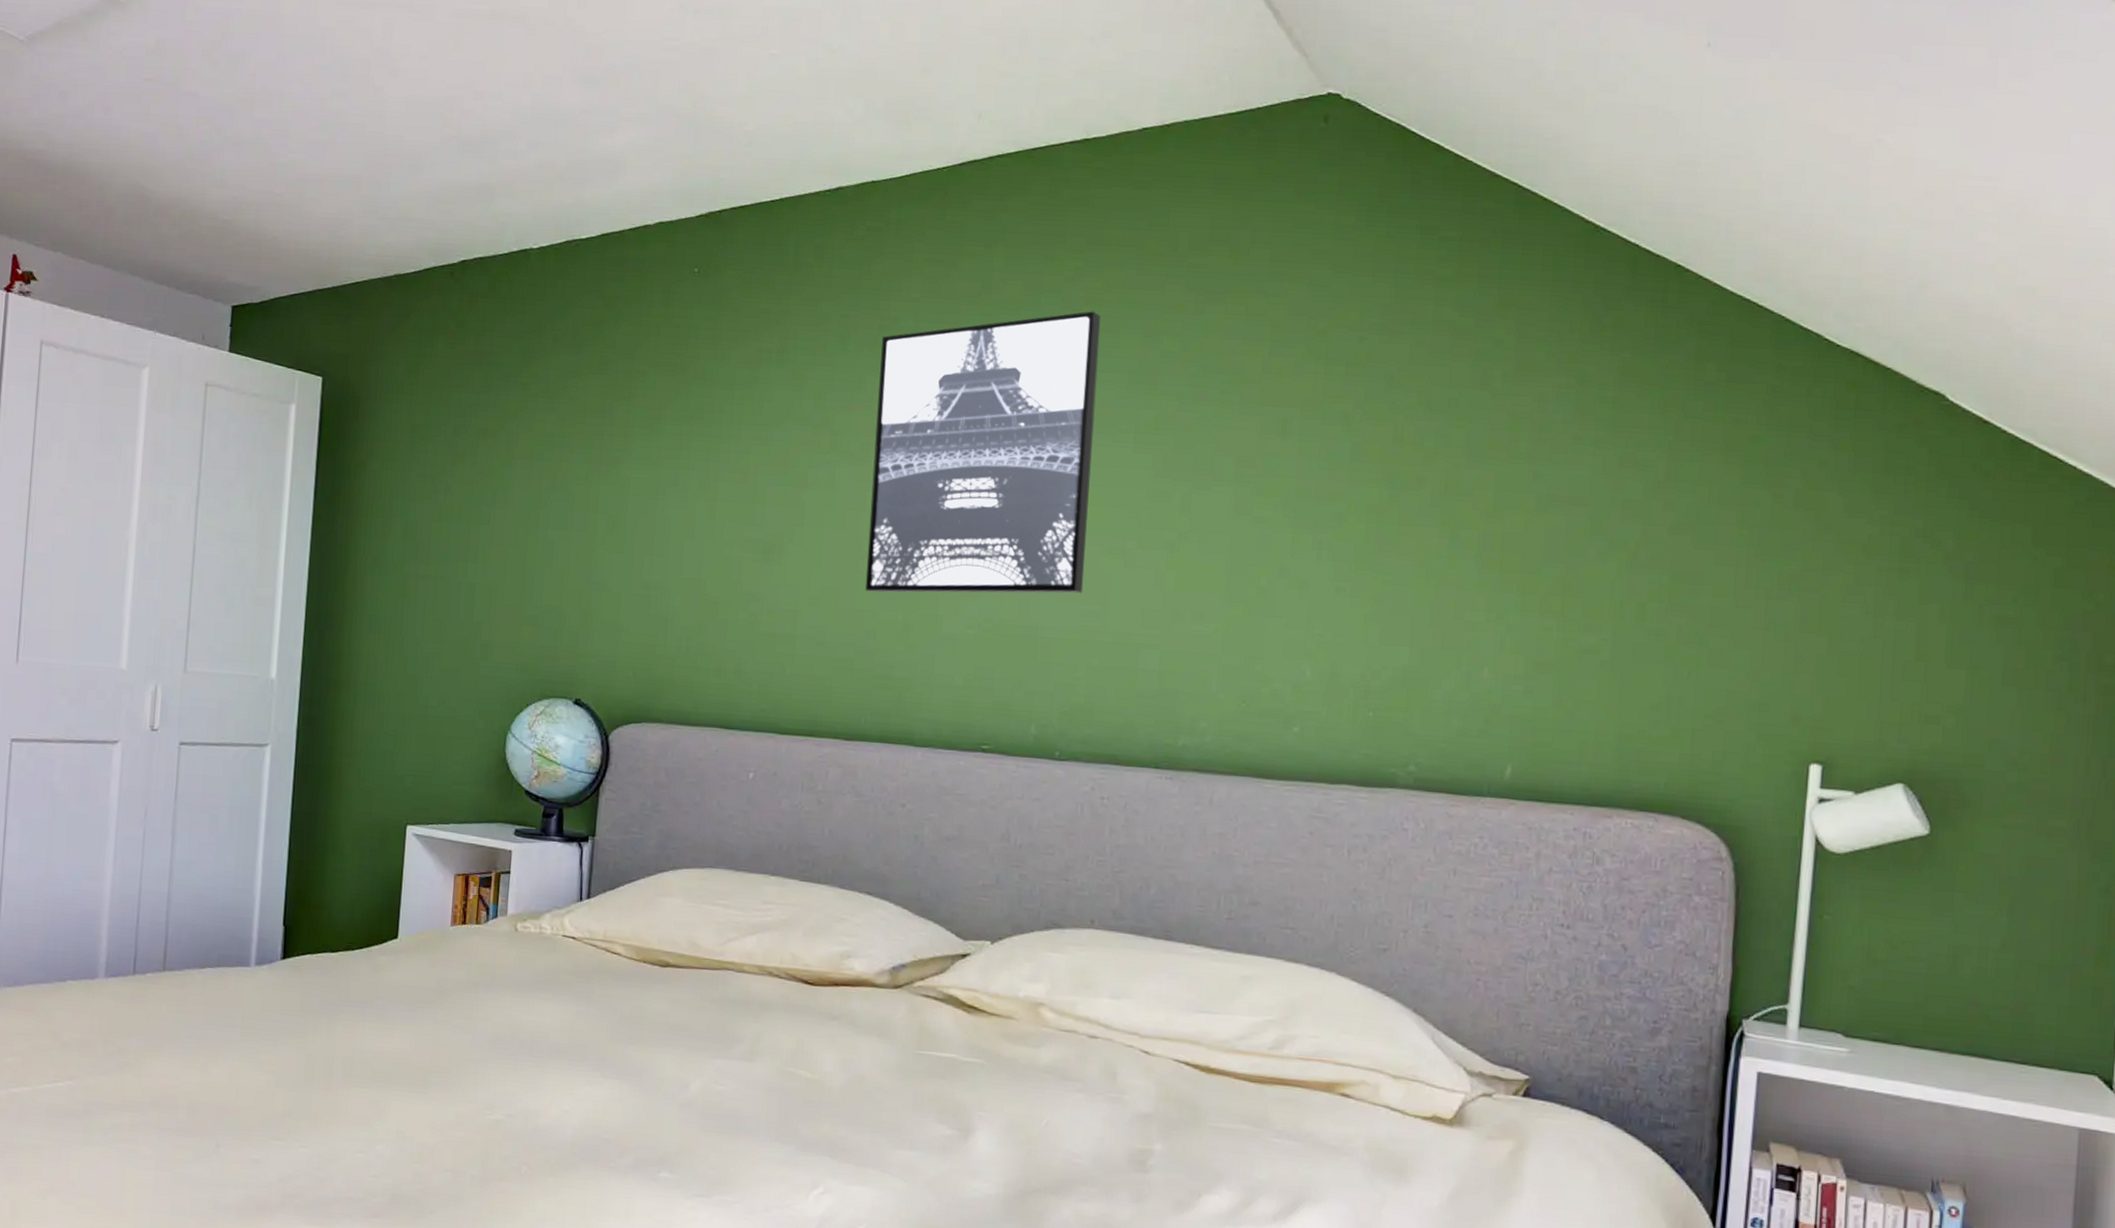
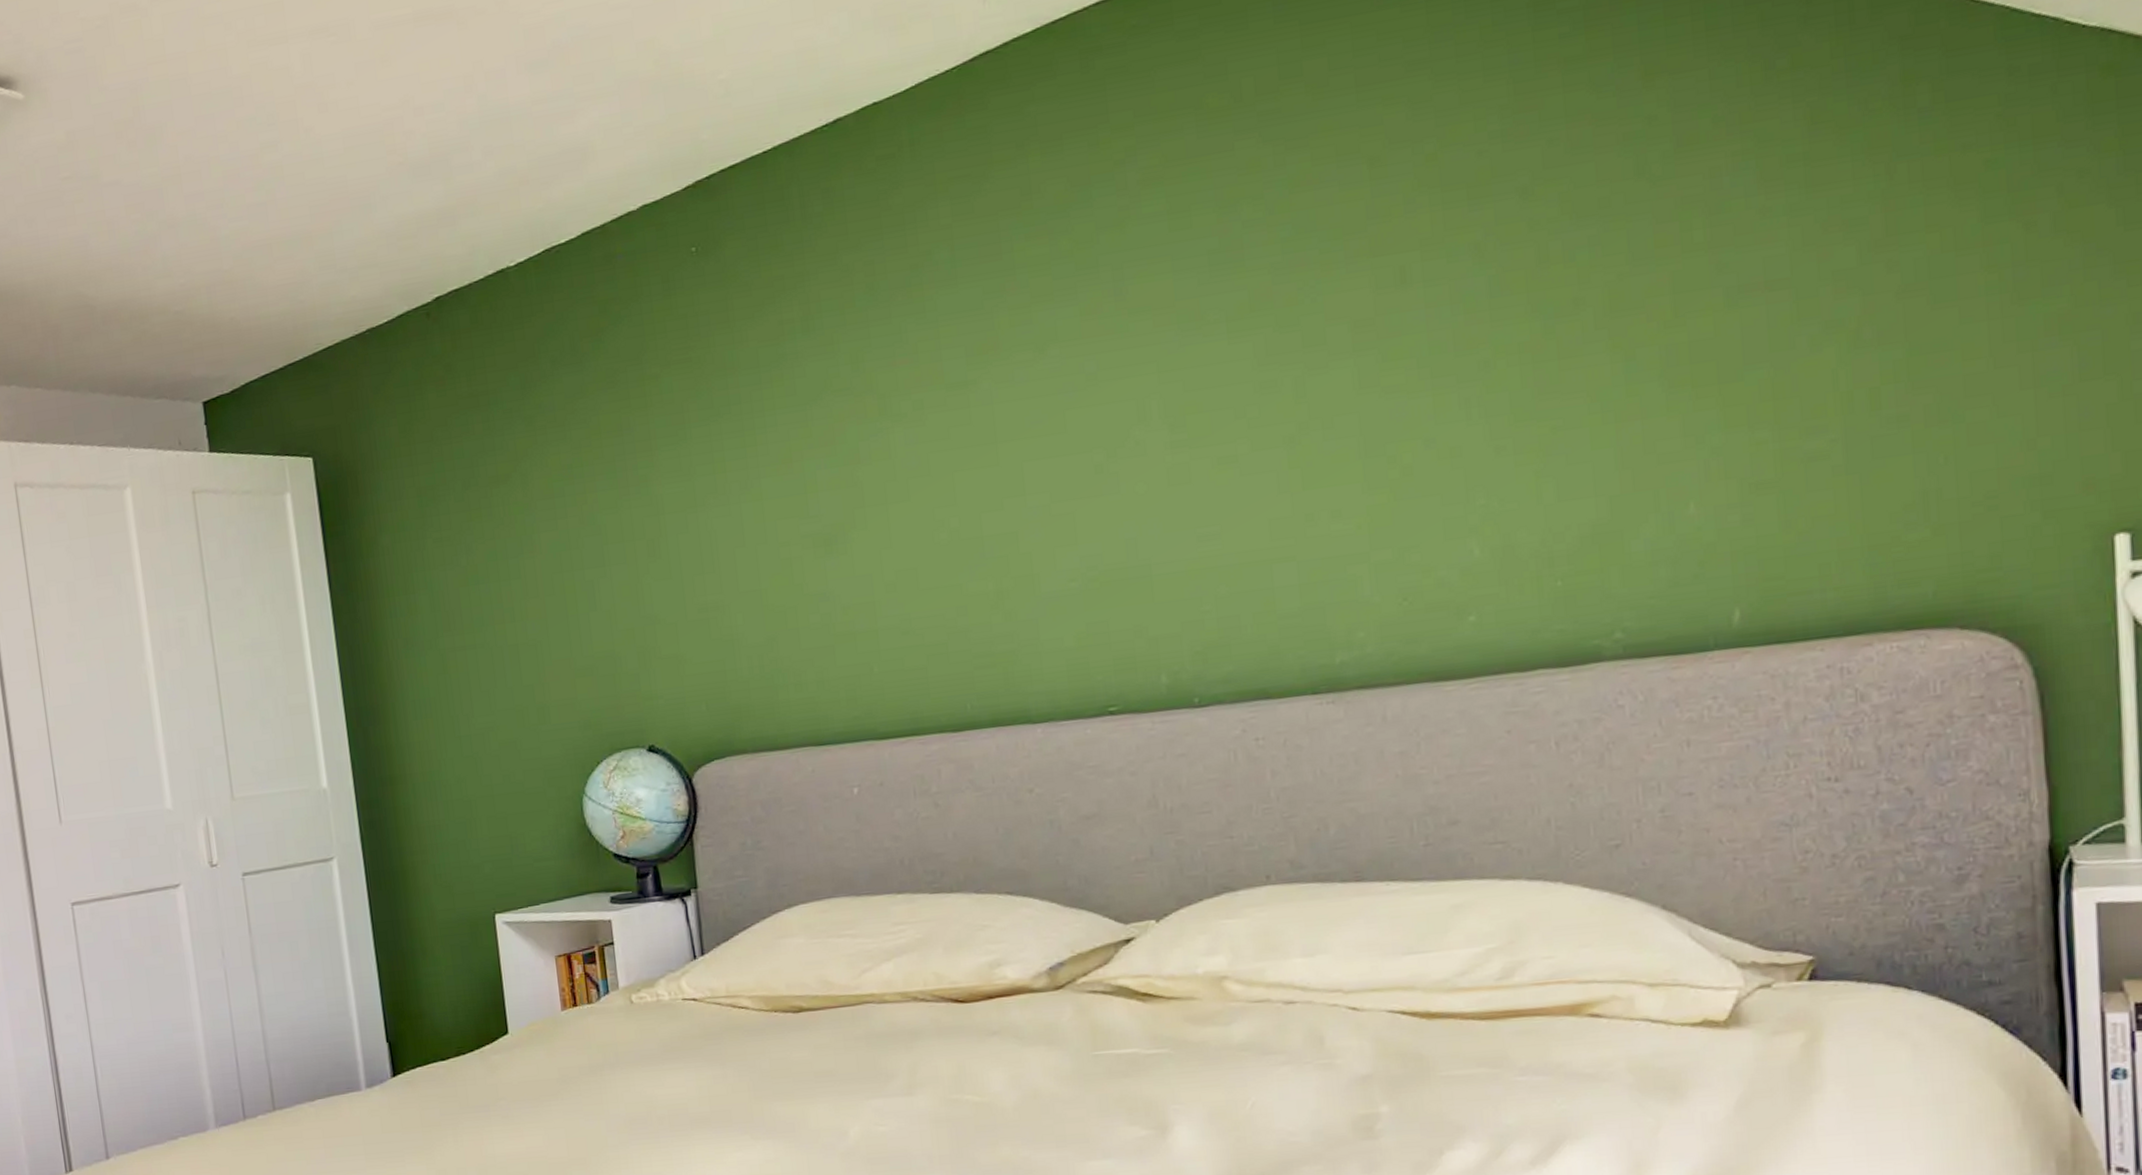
wall art: present [866,311,1101,594] -> none [916,192,1196,565]

